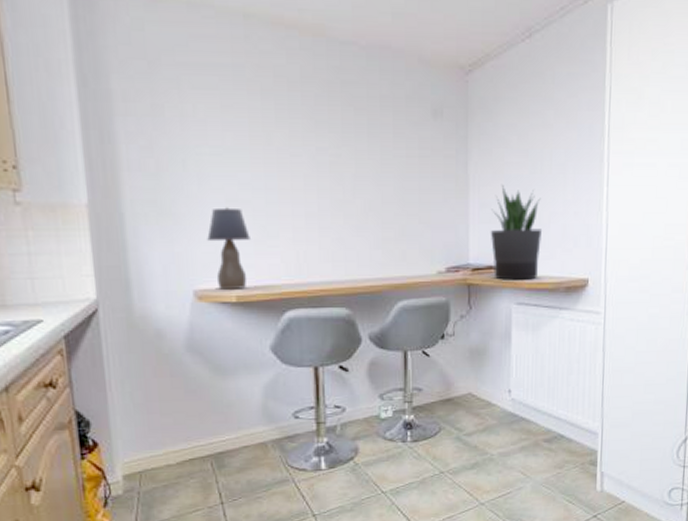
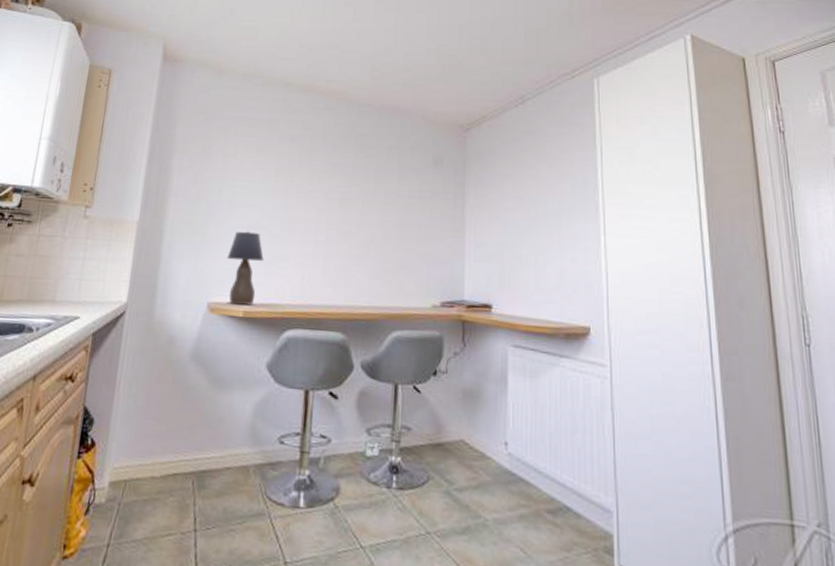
planter: present [490,185,542,280] -> none [485,228,538,323]

